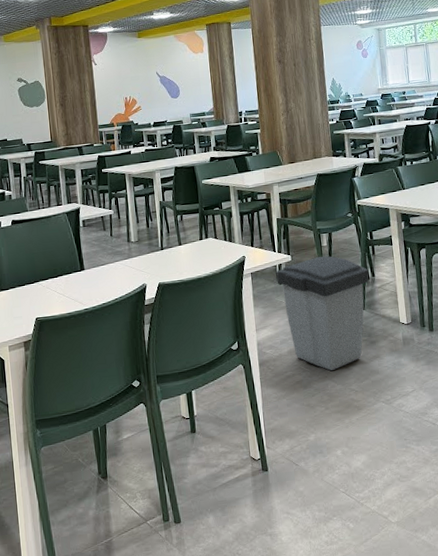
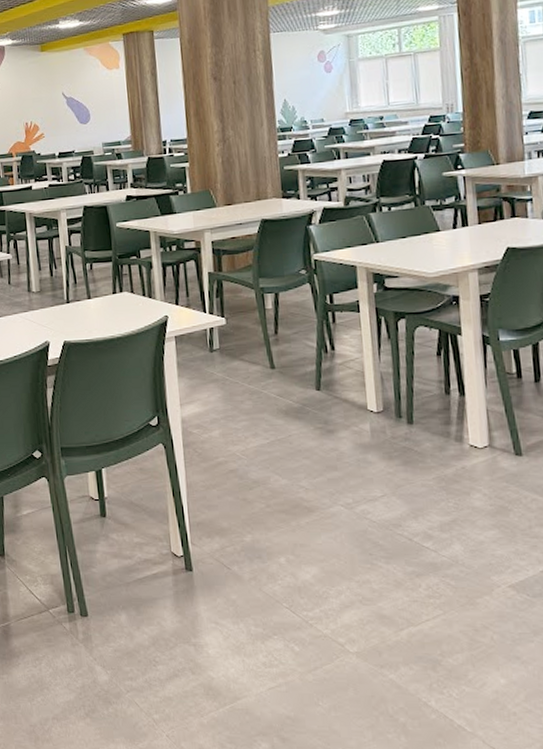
trash can: present [276,256,369,371] -> none [206,321,327,462]

